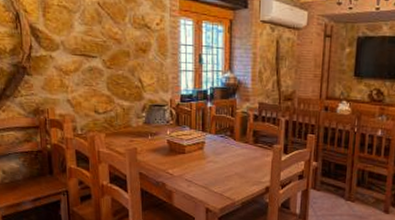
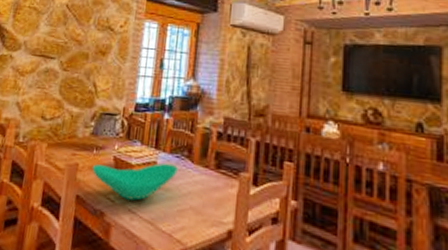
table top decor: none [149,142,223,172] -> present [92,162,178,201]

